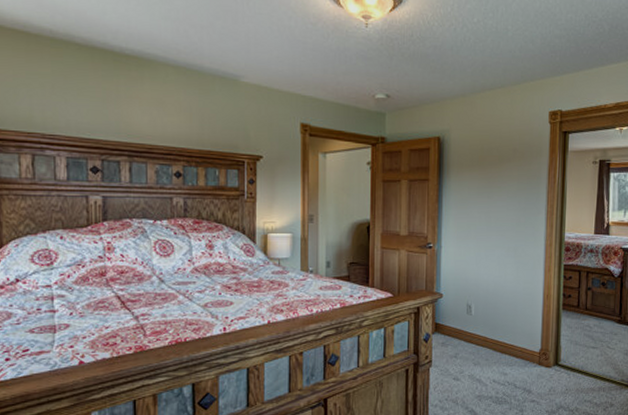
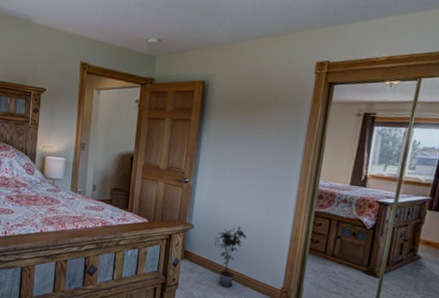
potted plant: none [468,289,499,358] -> present [217,226,246,288]

